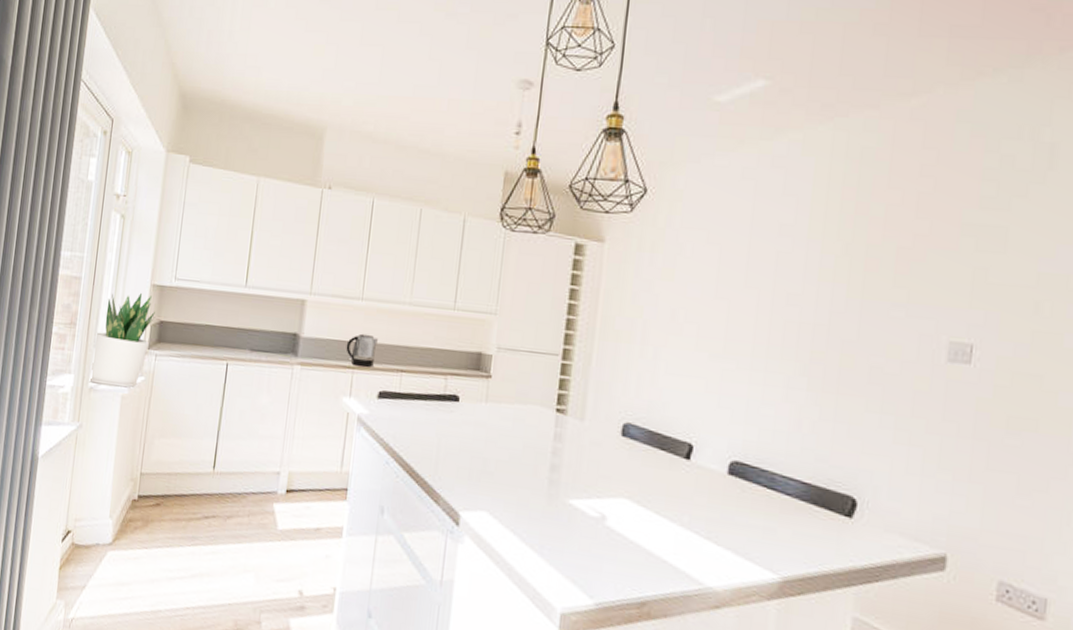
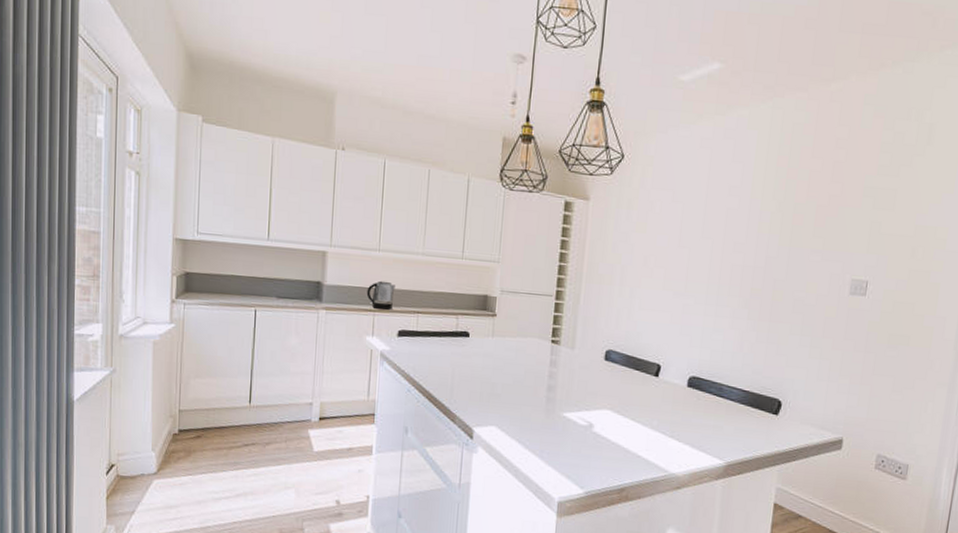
planter: present [90,293,156,388] -> none [120,247,181,335]

